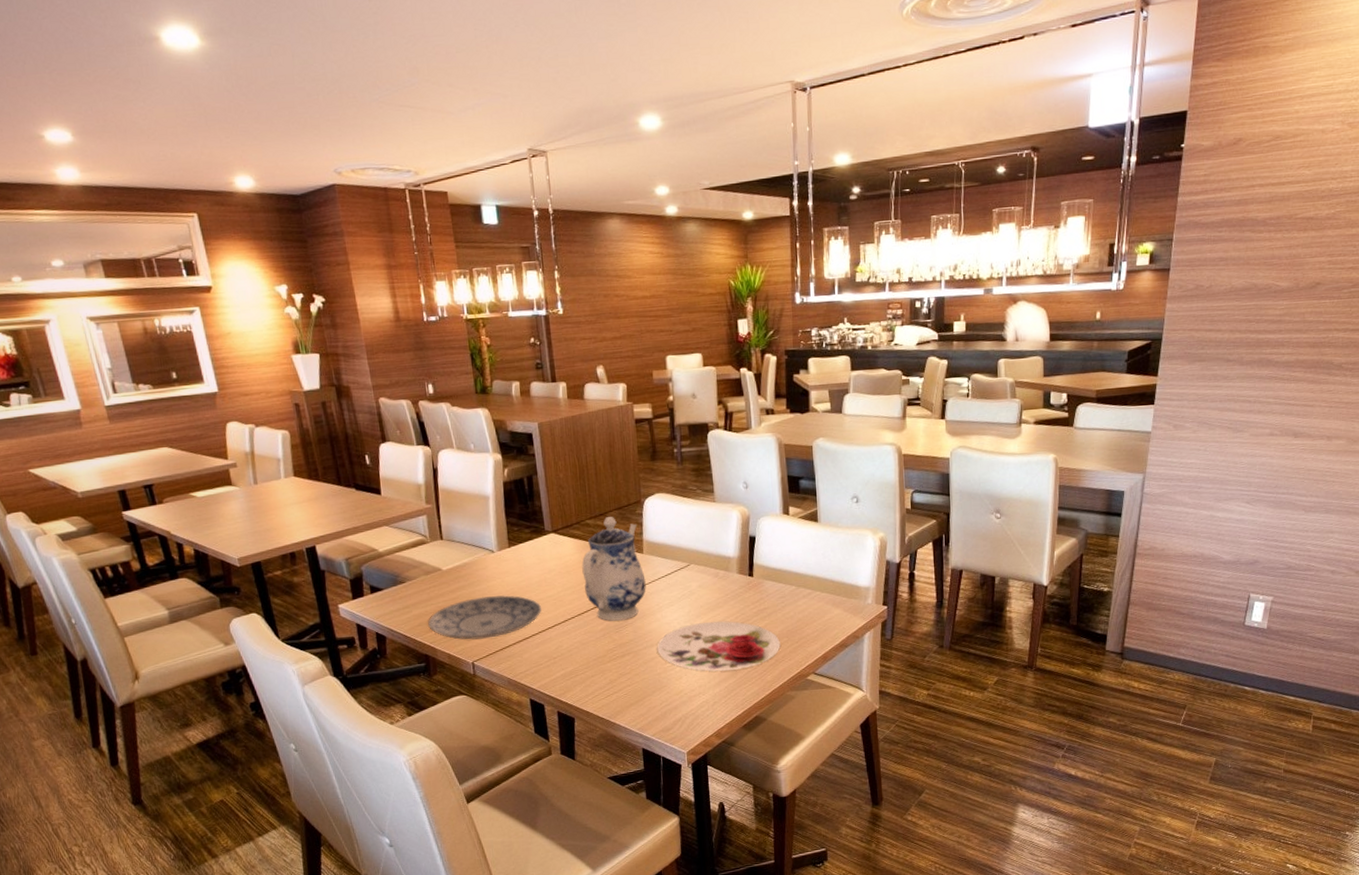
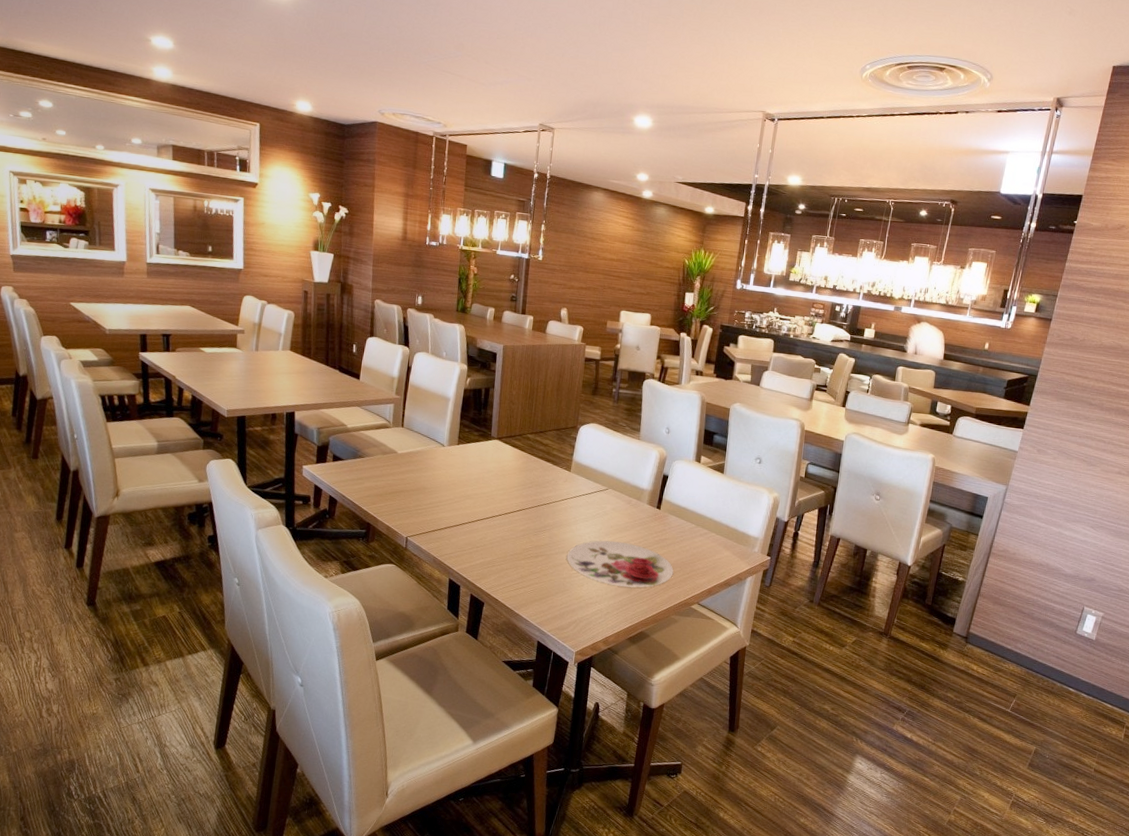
plate: present [427,595,542,640] -> none [374,482,476,519]
teapot: present [582,517,646,621] -> none [515,435,569,526]

